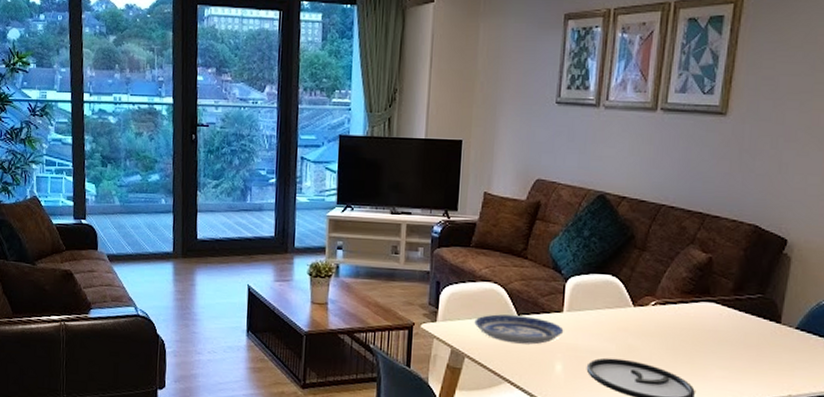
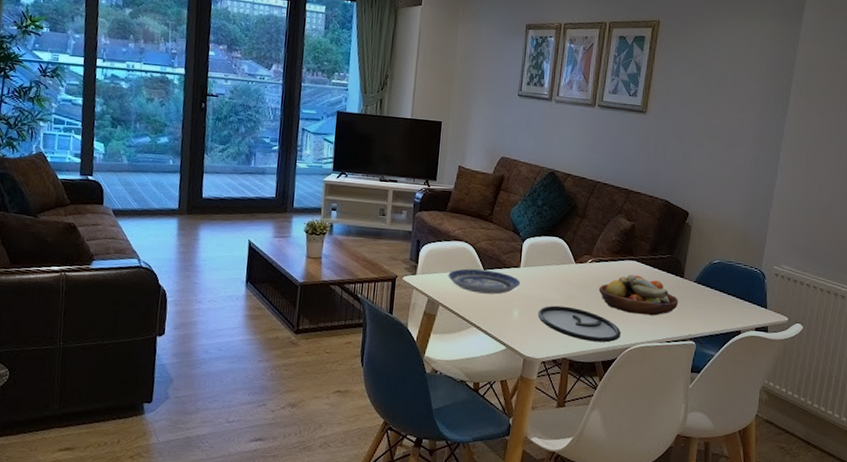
fruit bowl: none [665,320,774,371] -> present [598,275,679,316]

